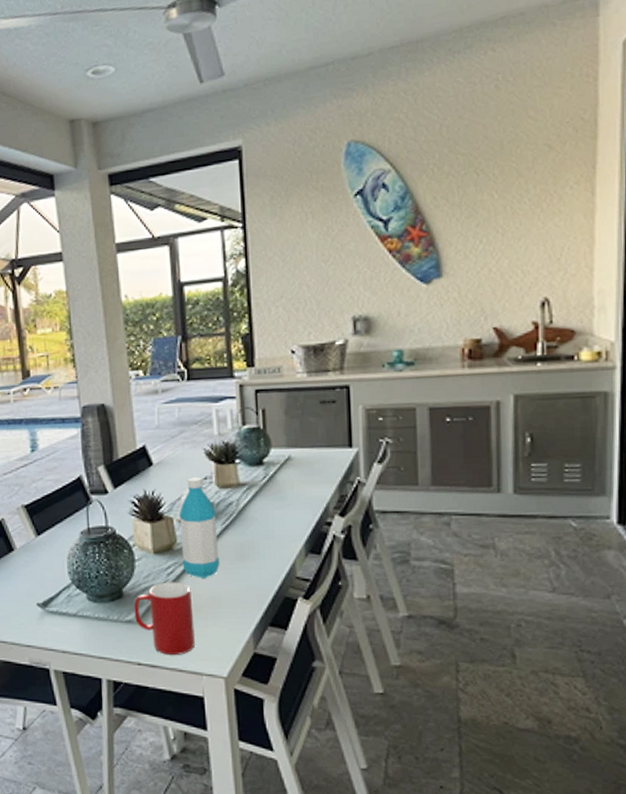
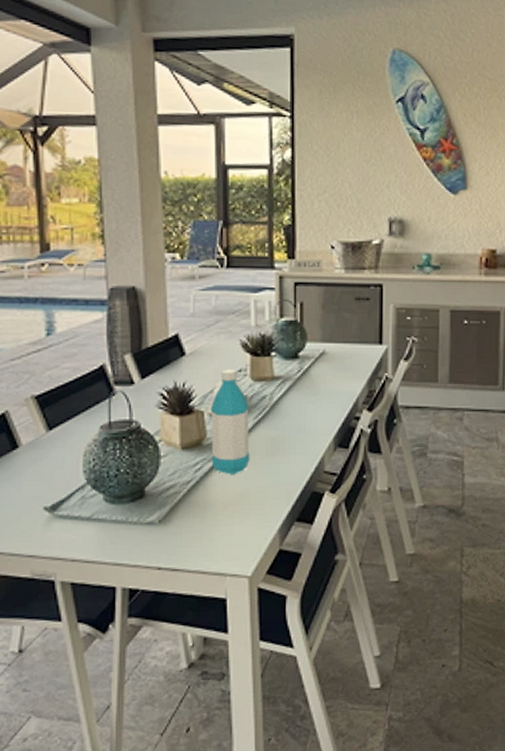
cup: present [133,582,195,655] -> none [156,479,220,556]

